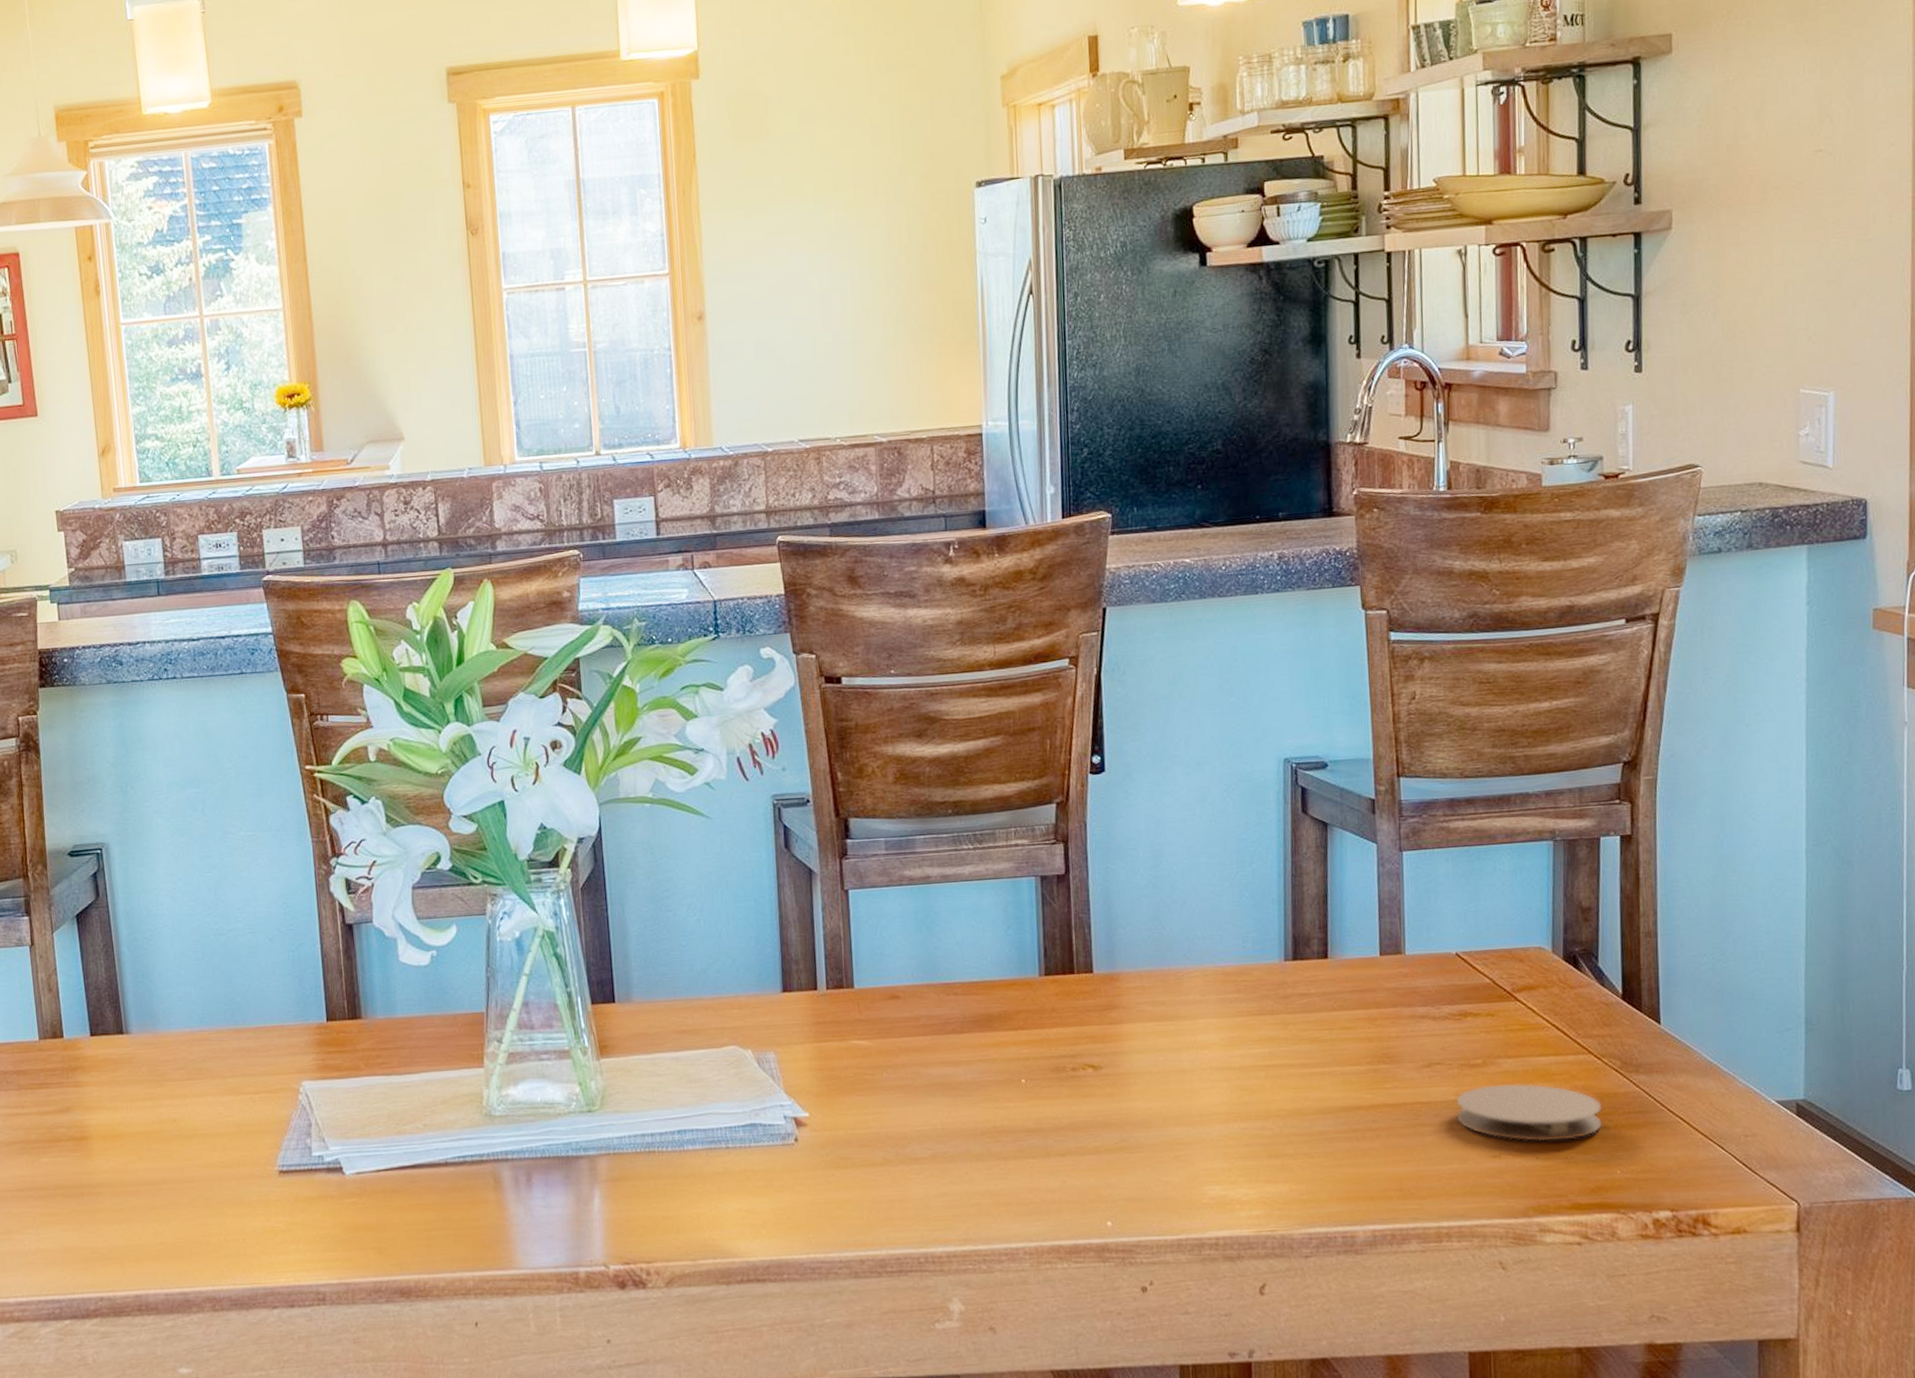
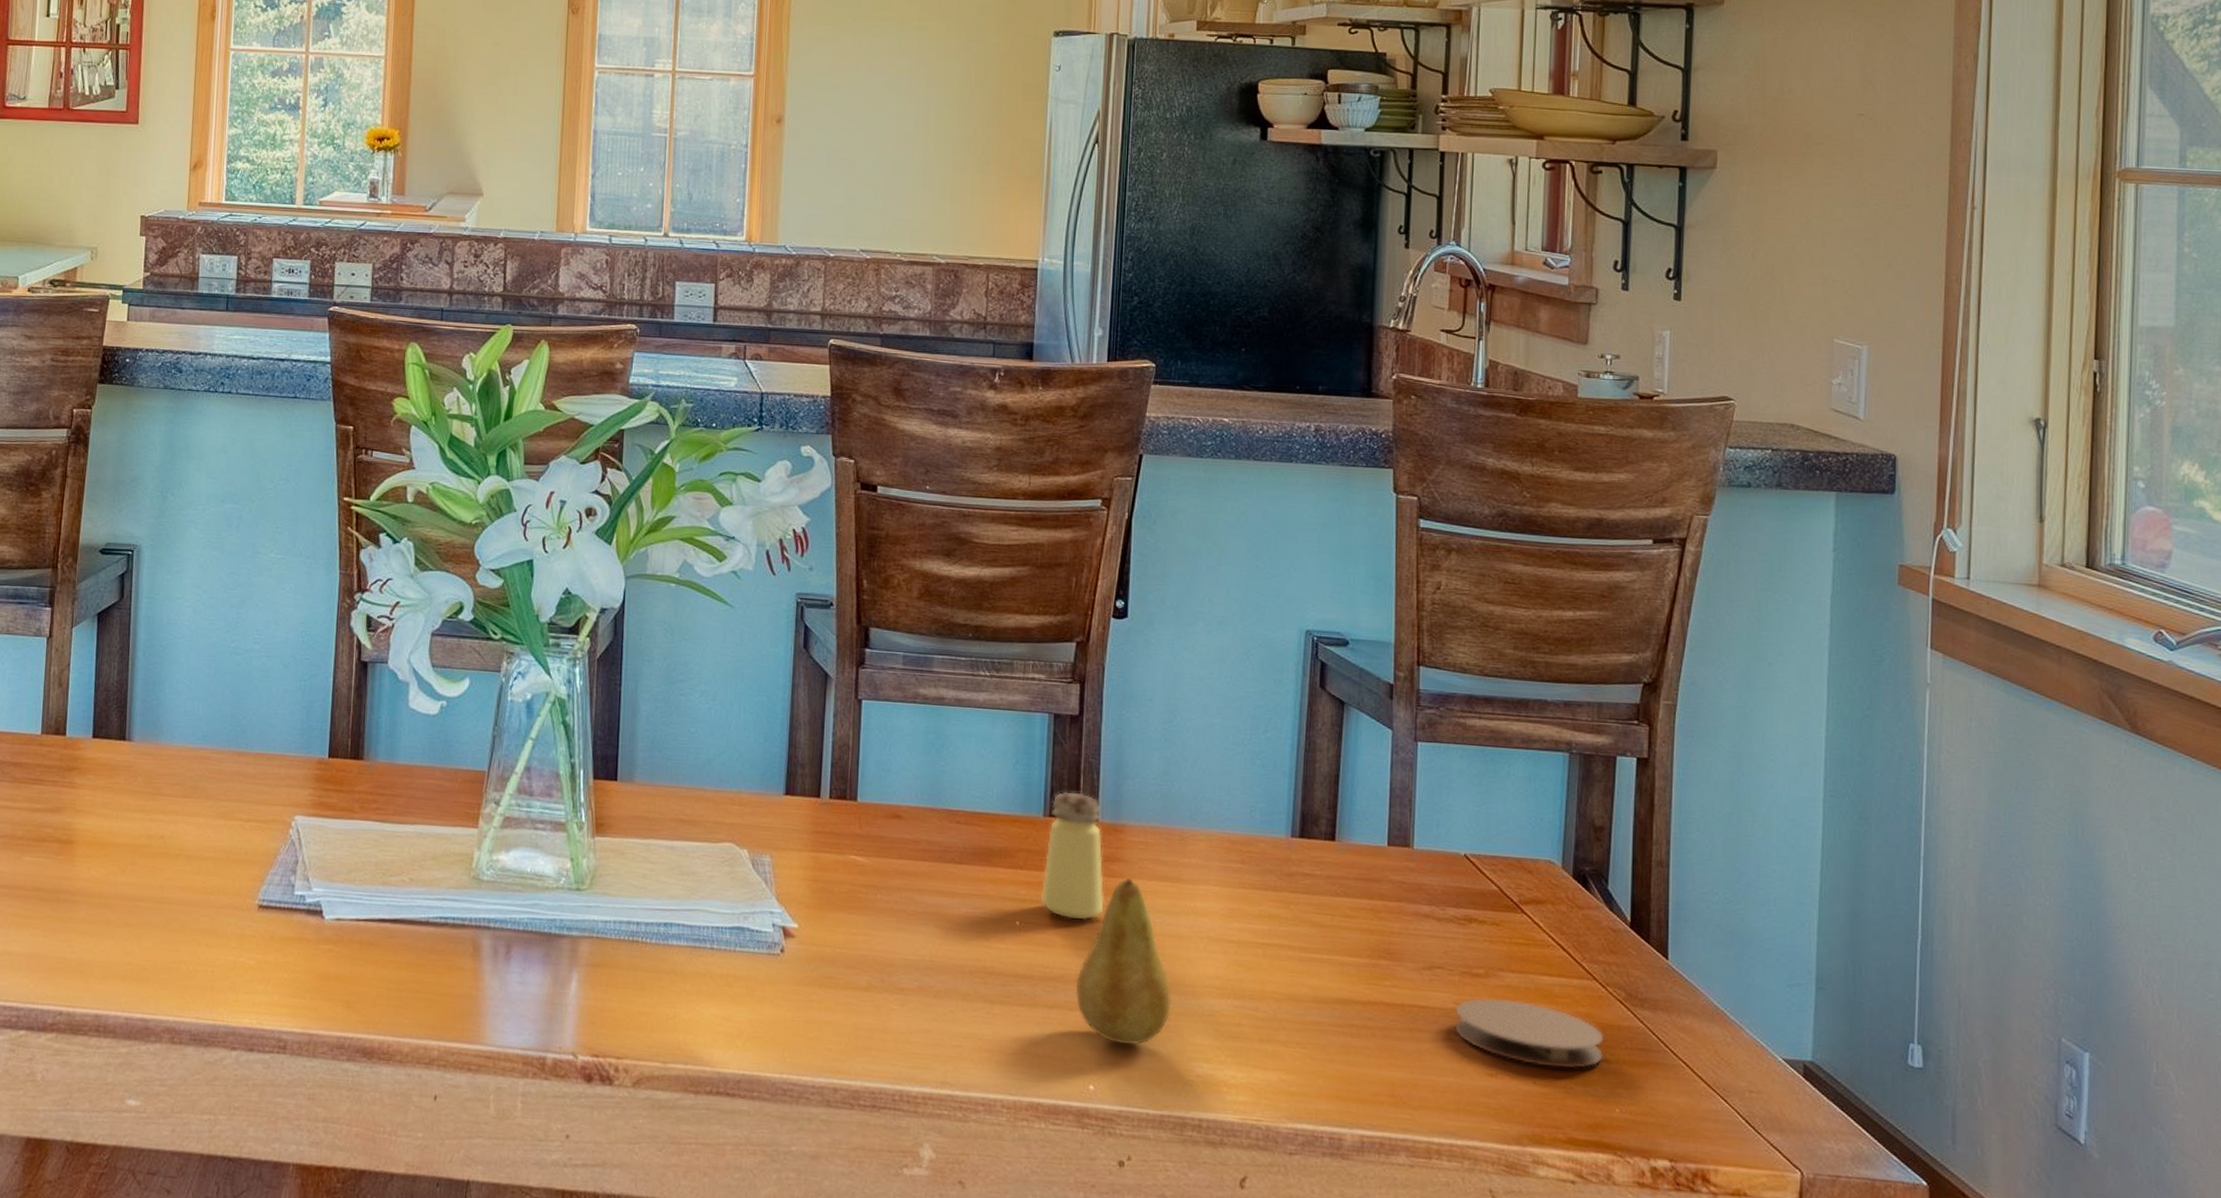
saltshaker: none [1043,948,1108,1070] -> present [1040,791,1105,921]
fruit: none [1085,1023,1181,1180] -> present [1075,878,1172,1046]

